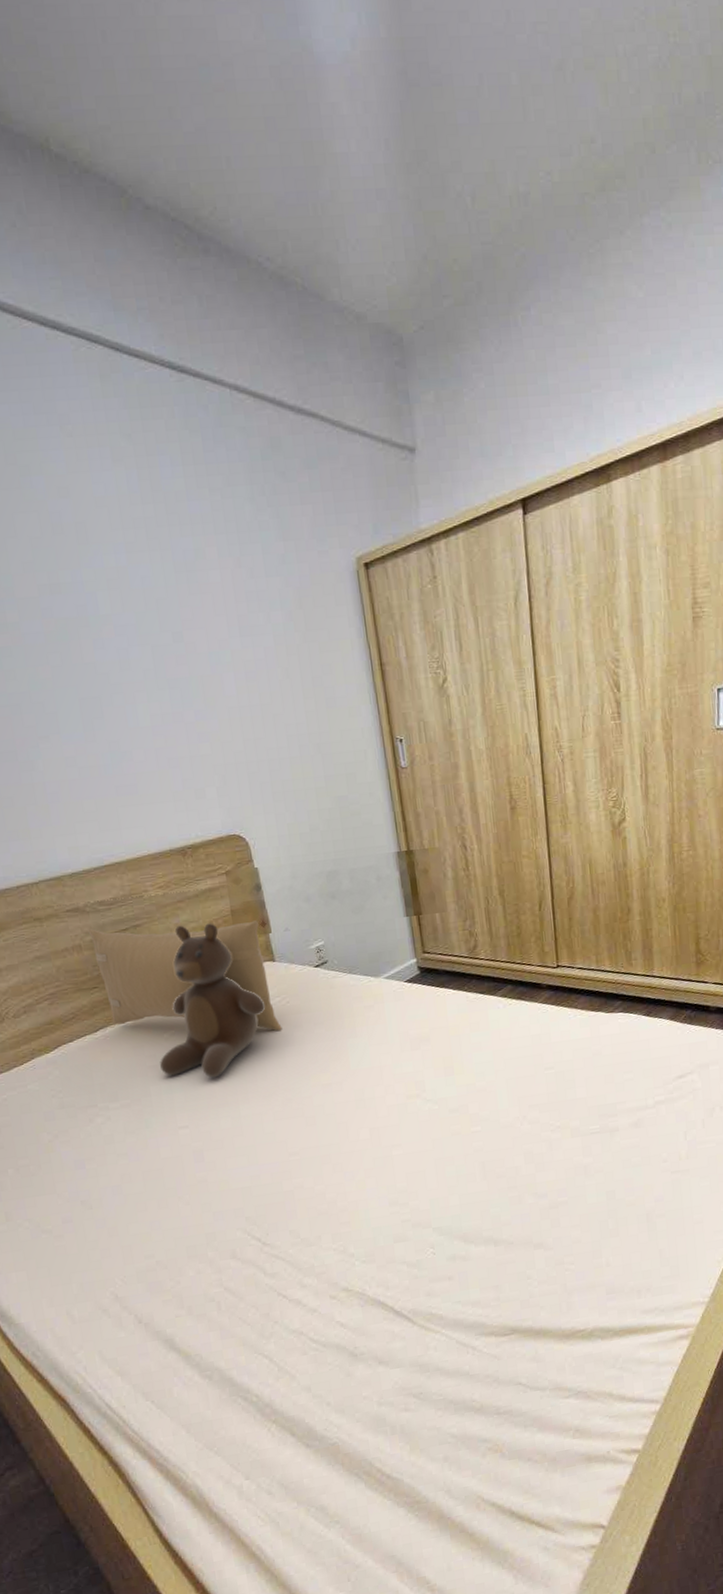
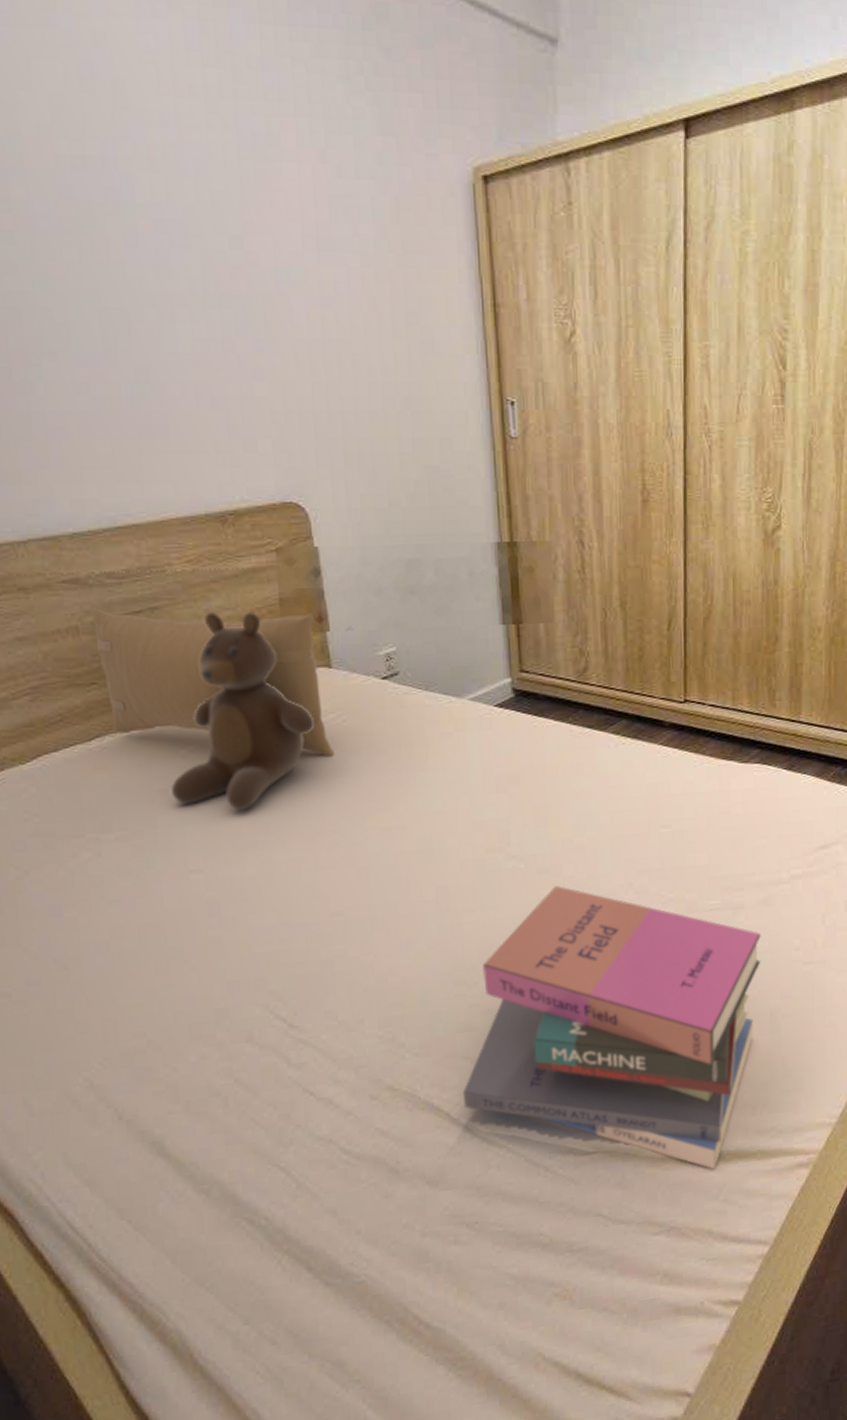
books: none [402,1121,636,1344] -> present [462,886,761,1170]

